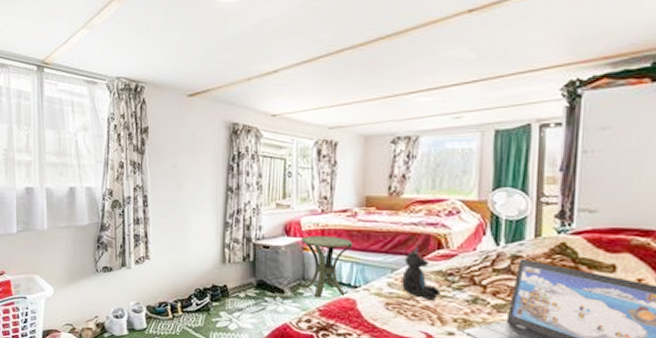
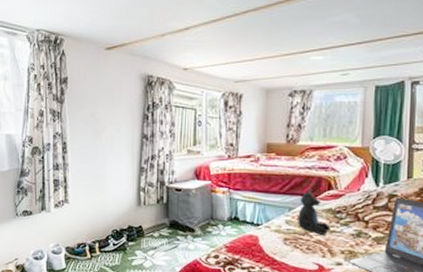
side table: present [301,235,352,298] -> none [210,179,255,236]

